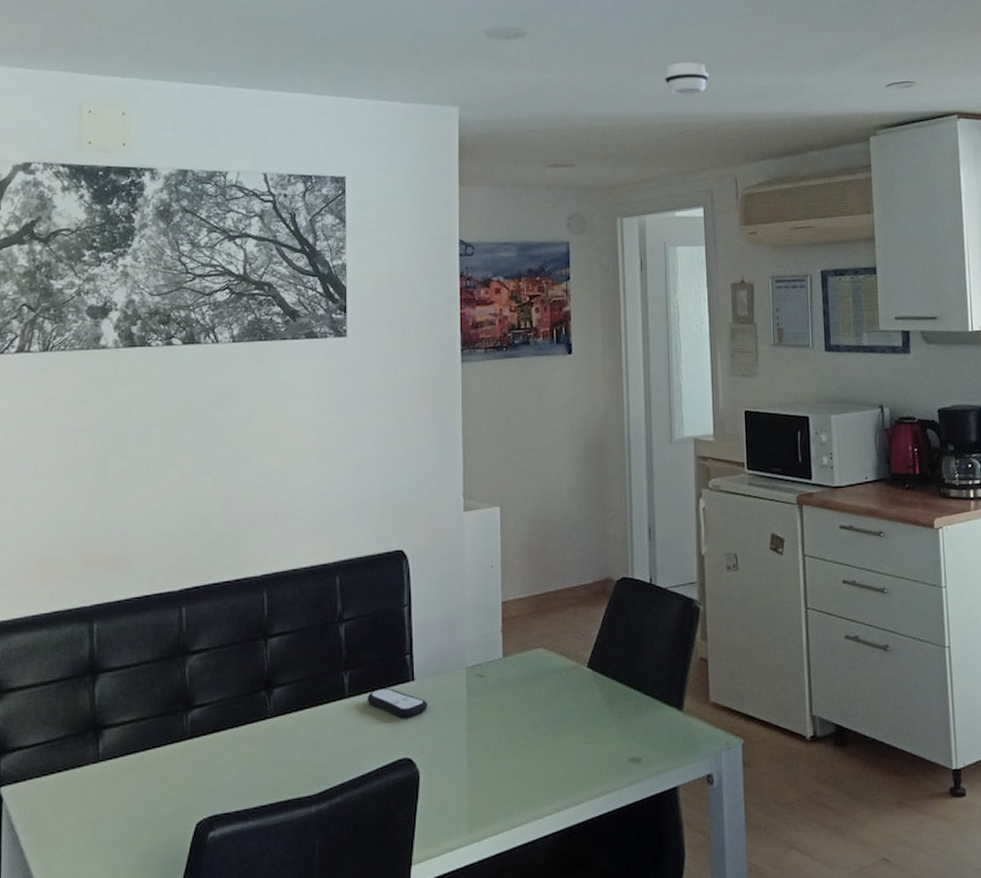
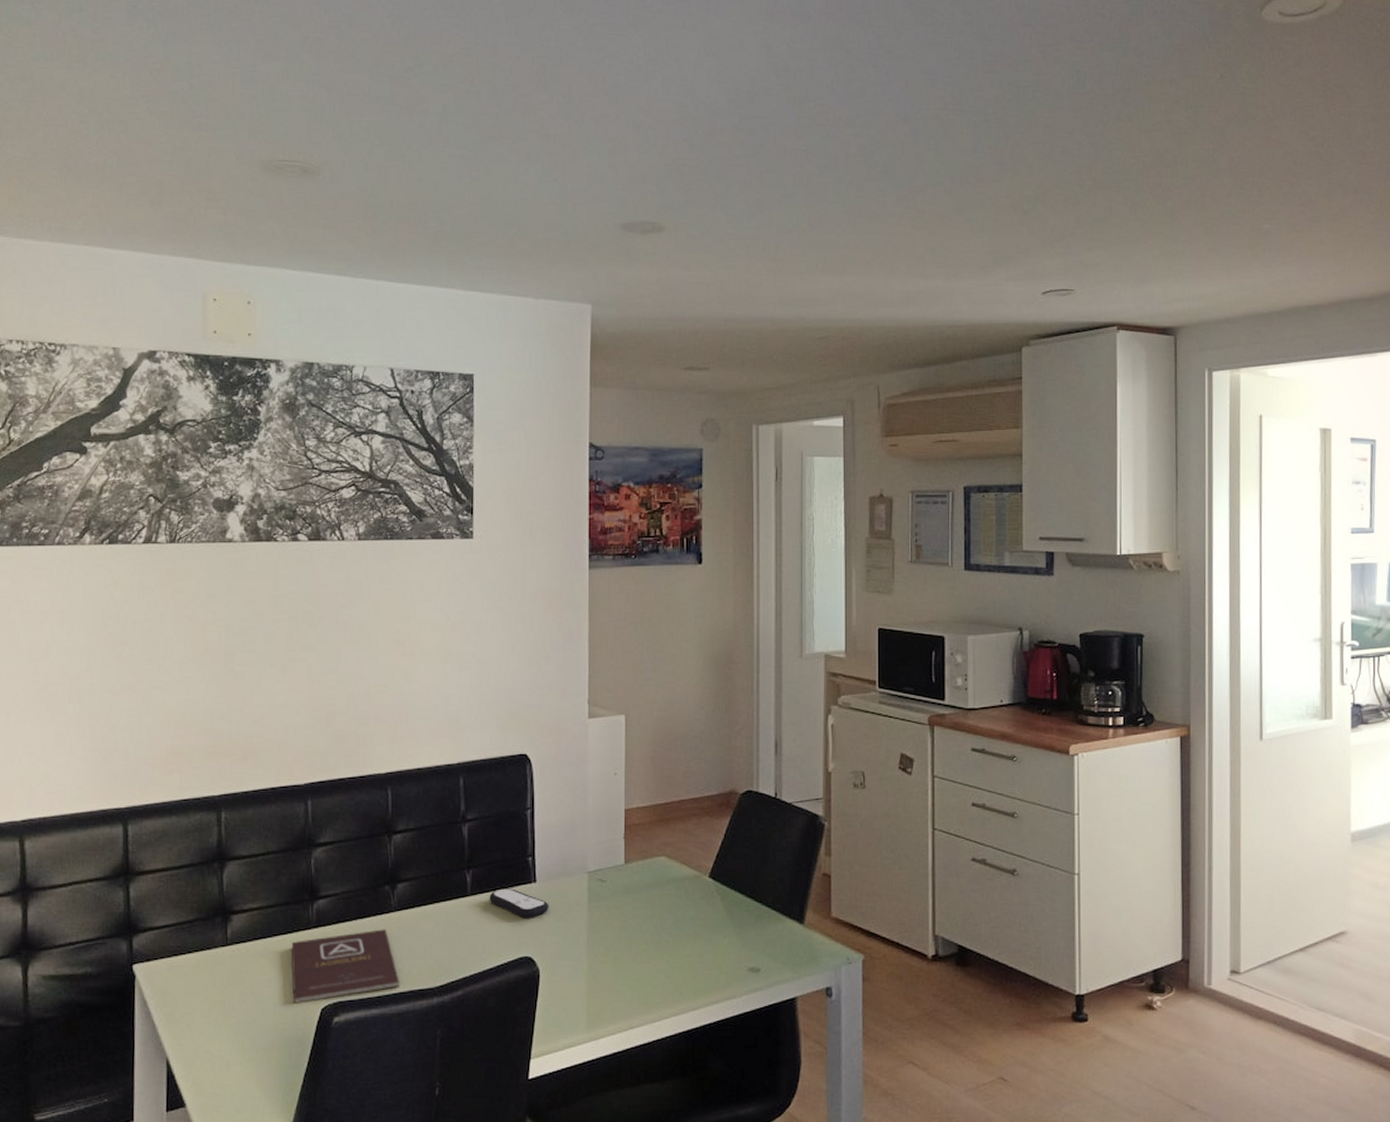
book: none [165,737,276,819] -> present [291,929,399,1003]
smoke detector: present [665,62,708,95] -> none [807,263,853,298]

